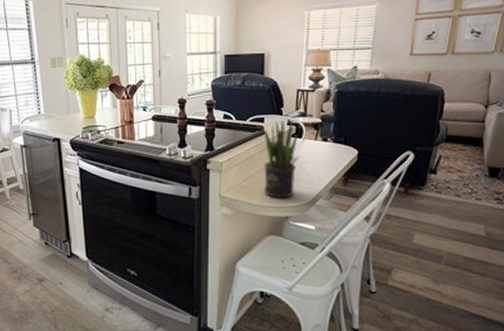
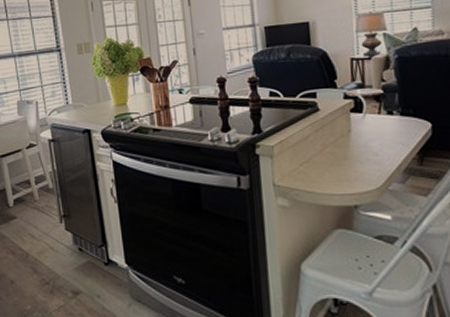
potted plant: present [264,120,298,198] -> none [318,93,361,184]

